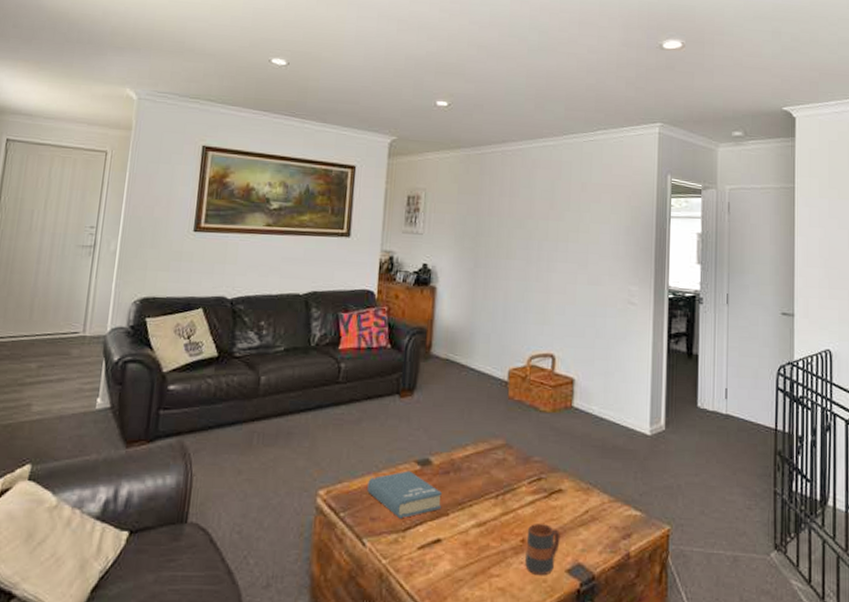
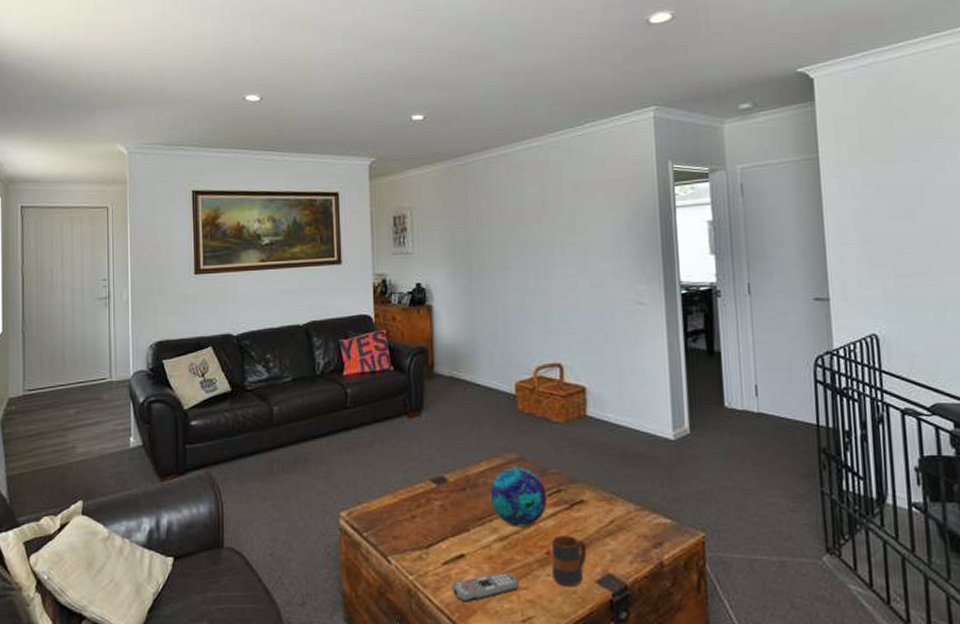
book: present [367,470,442,519] -> none [386,489,461,536]
remote control: none [425,559,492,589] -> present [452,573,519,603]
decorative ball: none [472,453,528,514] -> present [490,467,548,528]

